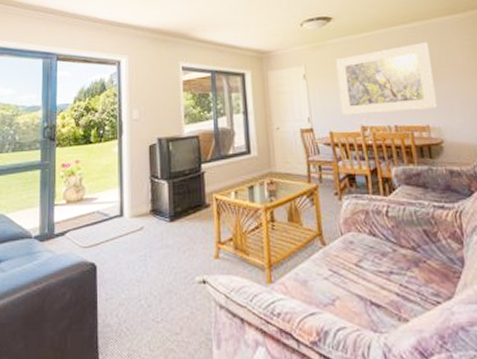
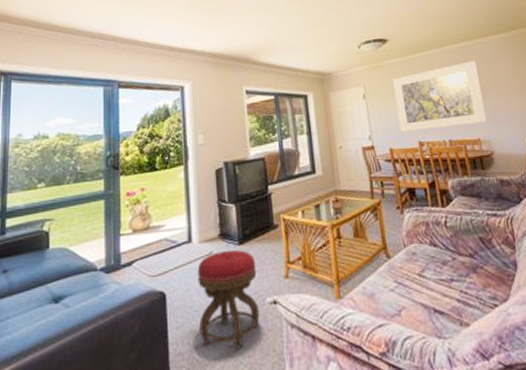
stool: none [128,226,189,325] -> present [197,249,260,349]

